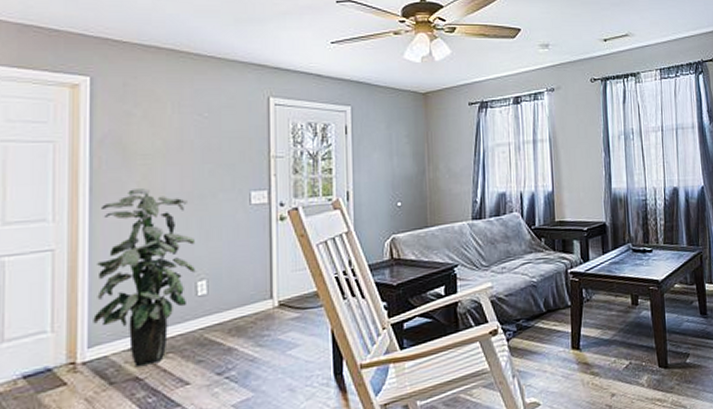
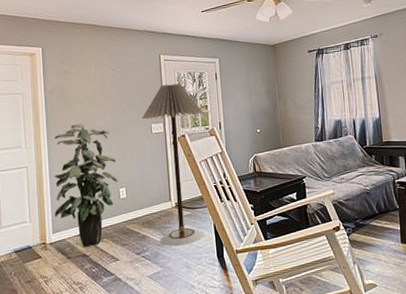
floor lamp: none [237,137,326,362] -> present [142,84,205,247]

